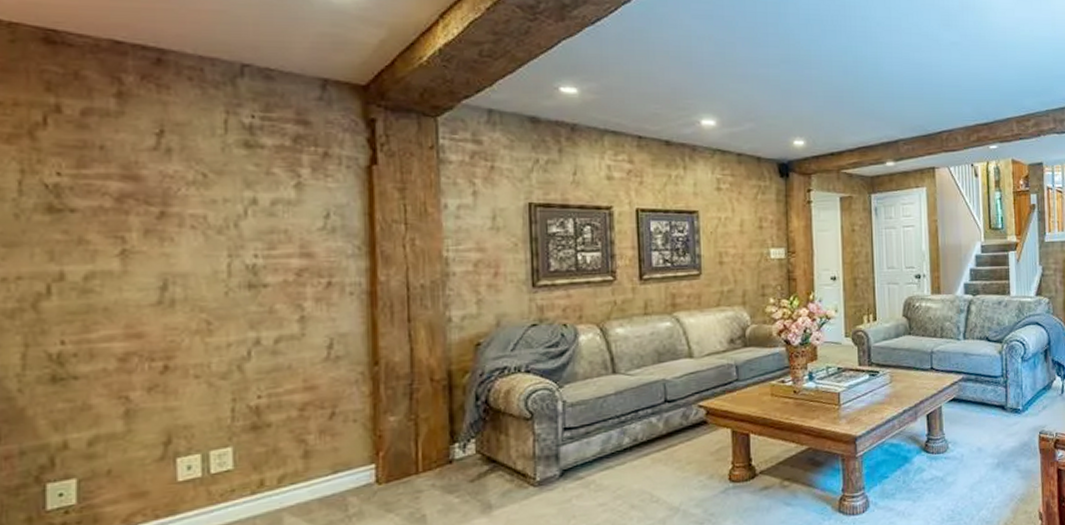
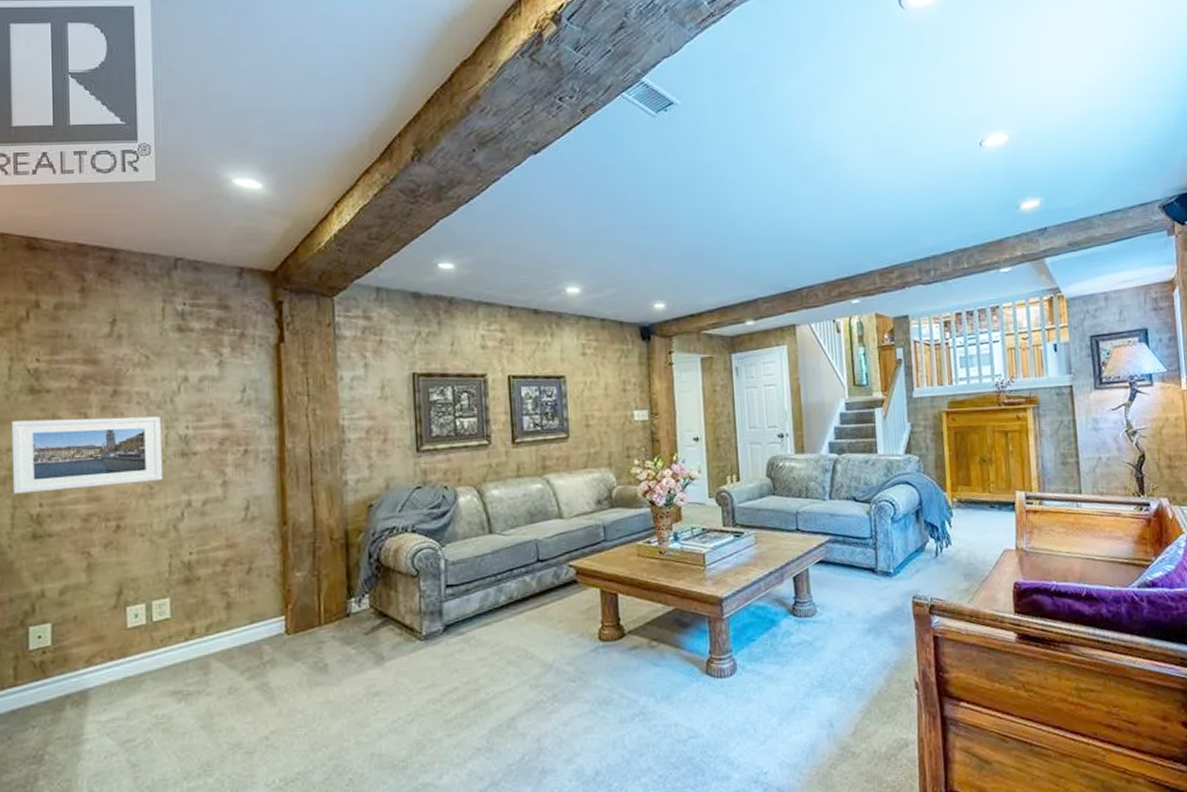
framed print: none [22,242,223,330] -> present [11,416,162,494]

